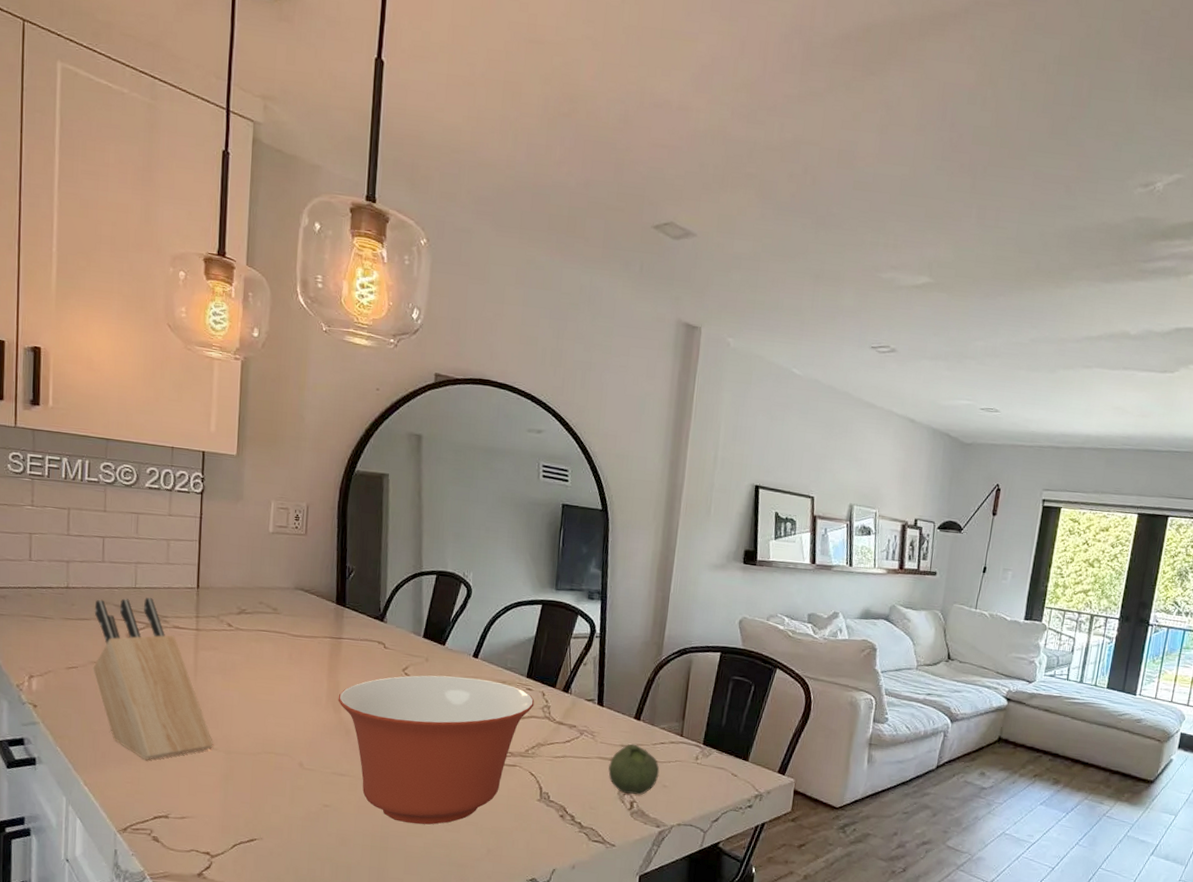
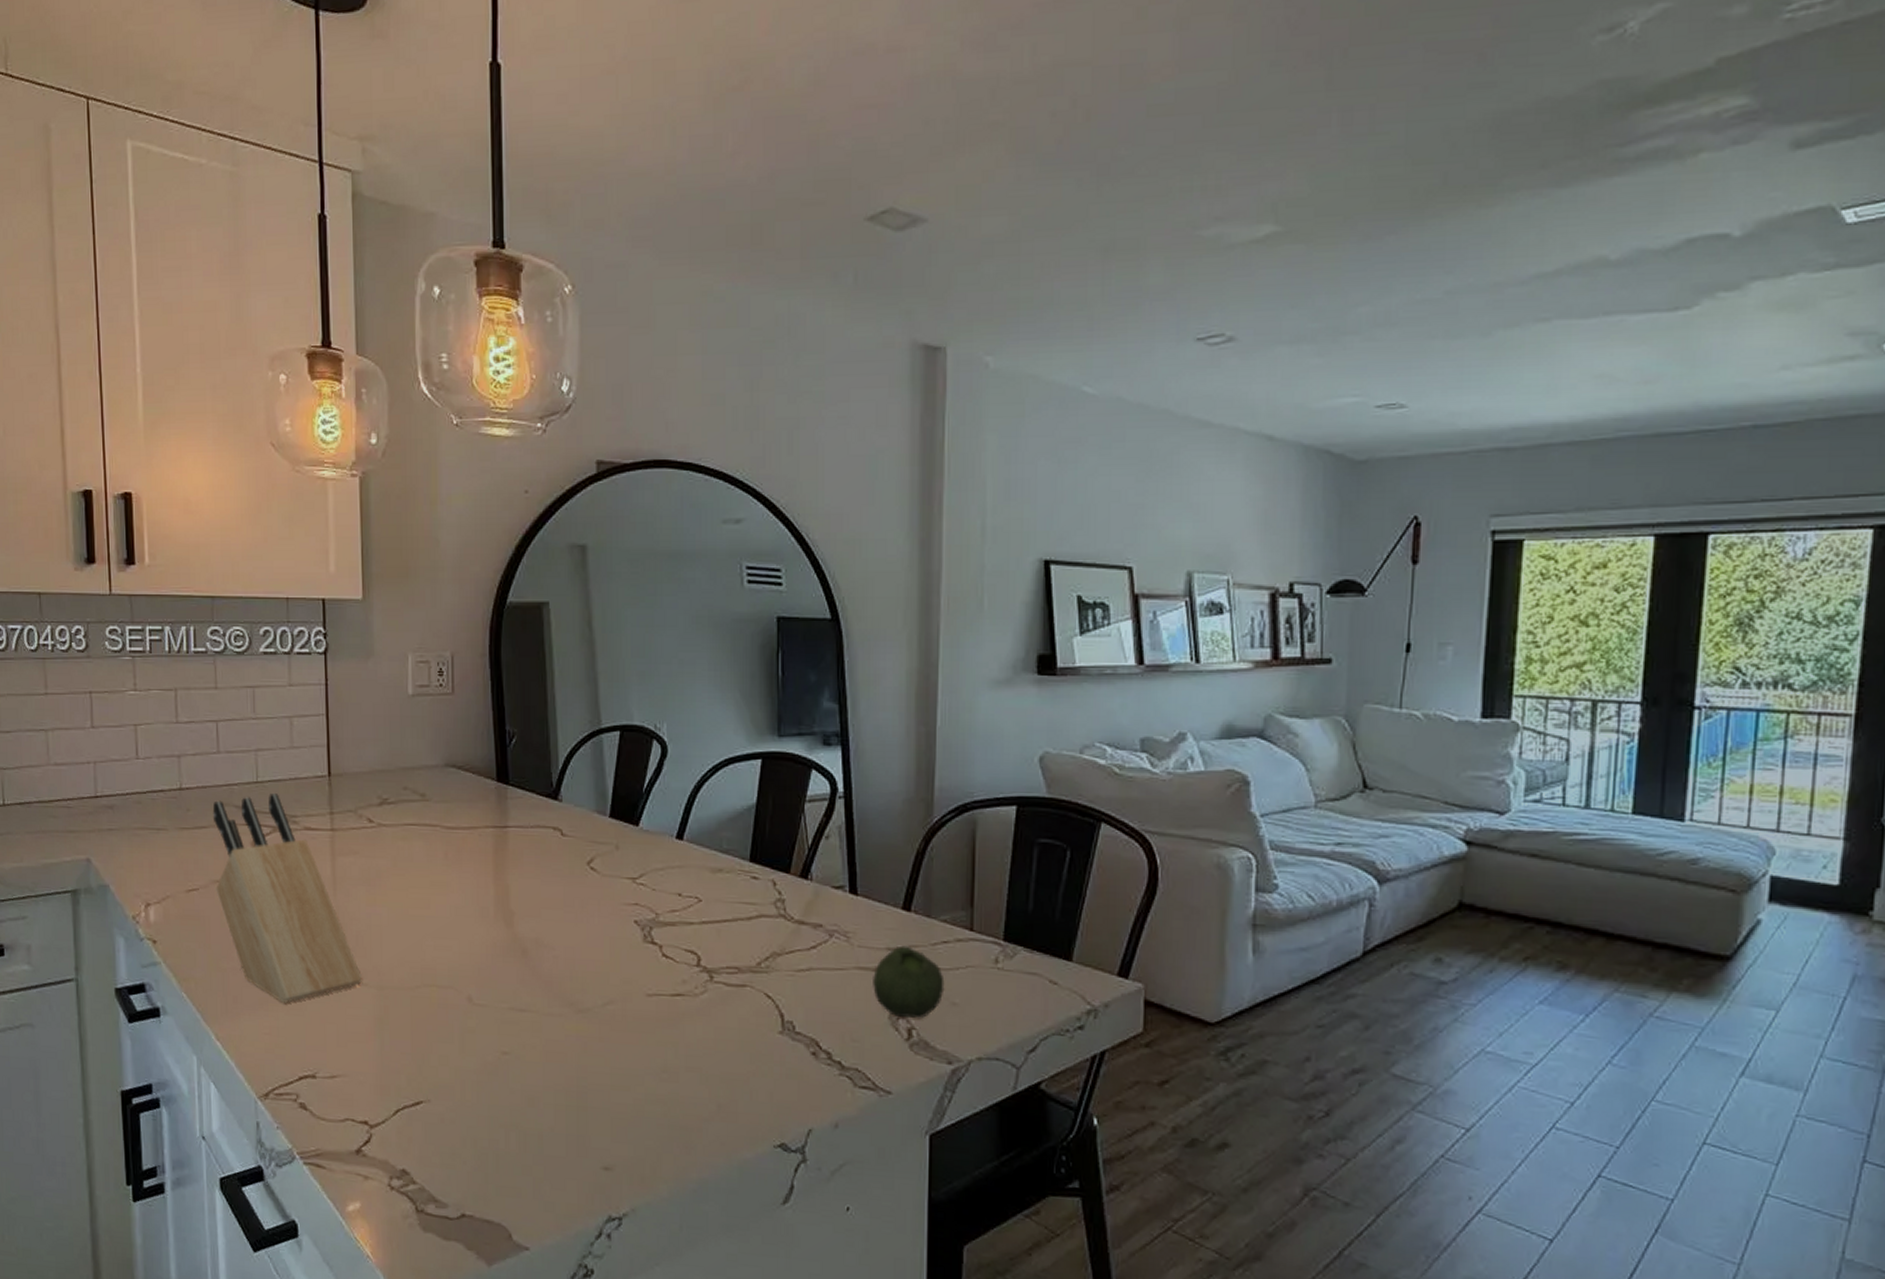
mixing bowl: present [338,675,535,825] -> none [509,866,763,1073]

